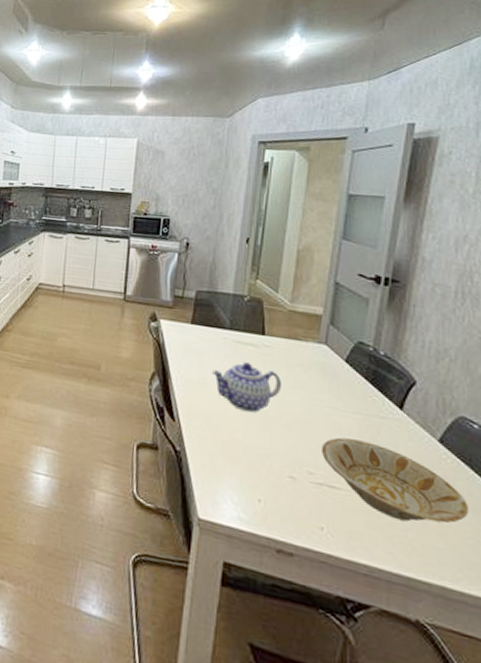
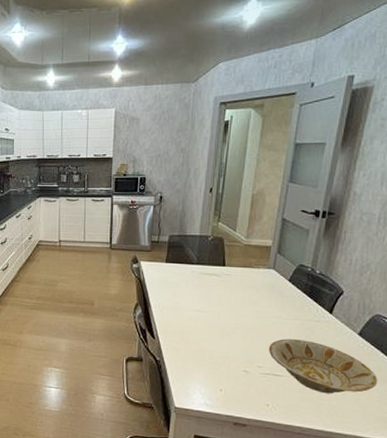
teapot: present [211,362,281,413] -> none [182,289,238,327]

